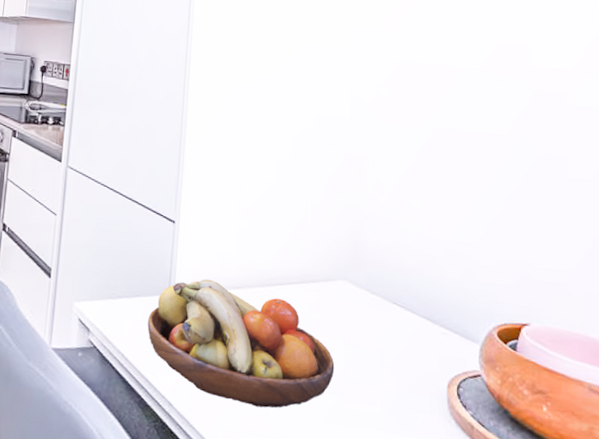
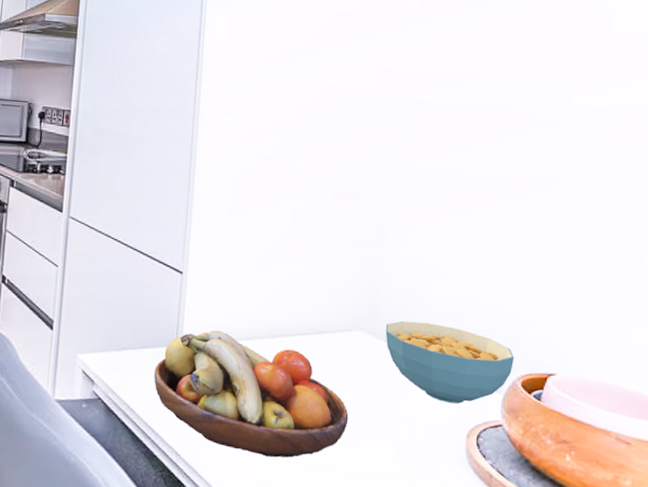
cereal bowl: none [367,270,490,354] -> present [385,320,515,404]

